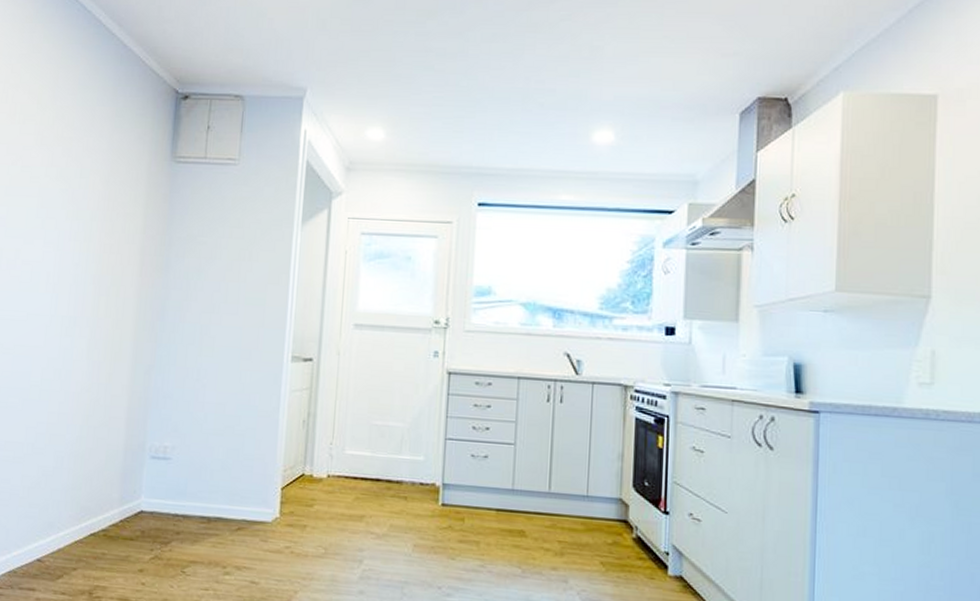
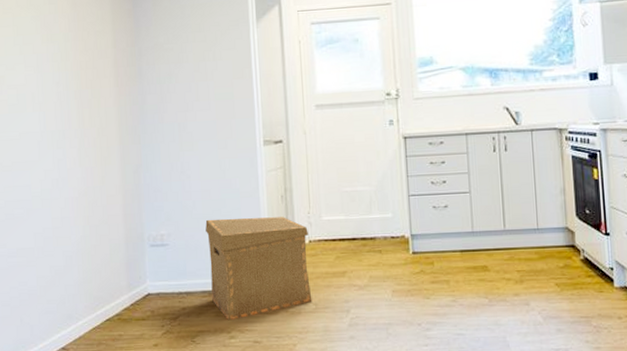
cardboard box: none [210,436,328,554] -> present [205,217,312,321]

